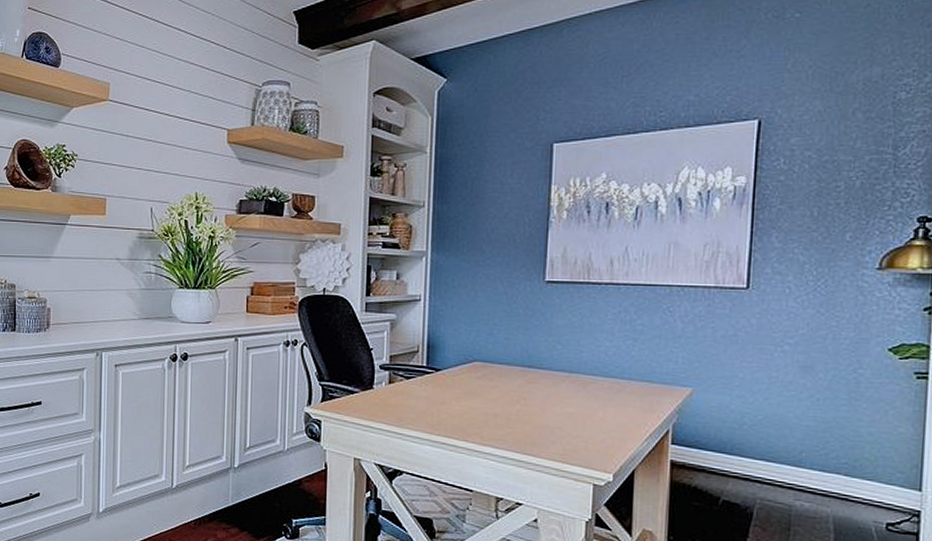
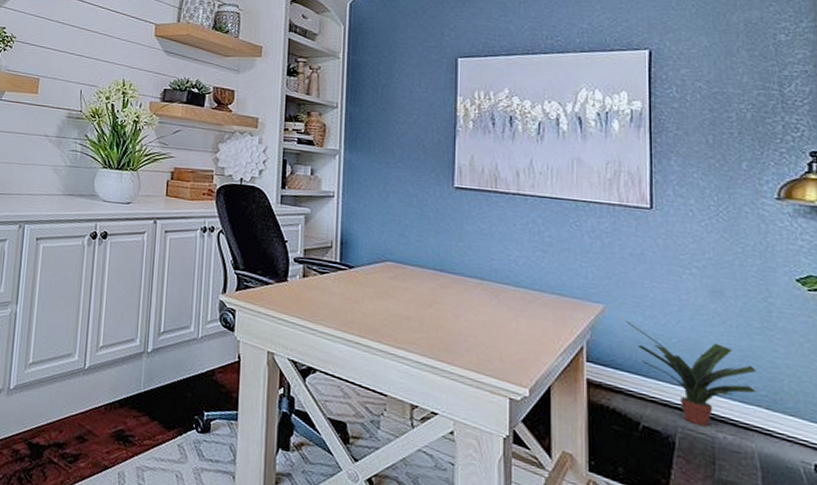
potted plant: none [714,402,838,497] -> present [626,321,756,427]

